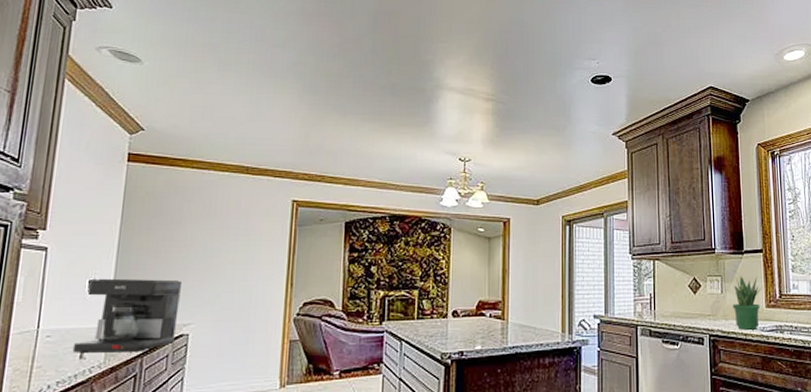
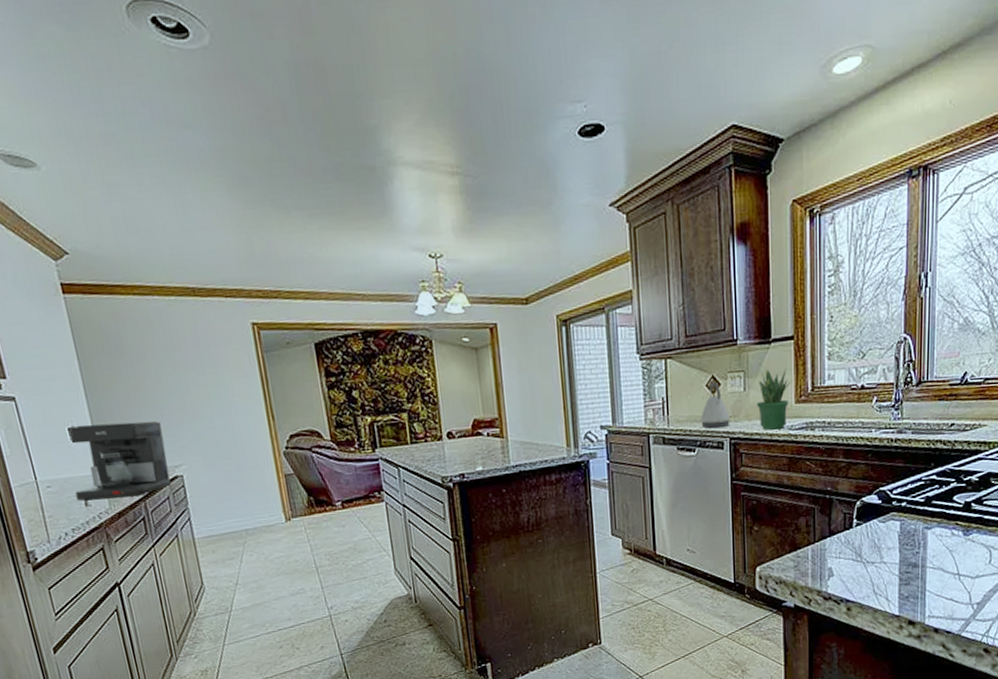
kettle: none [684,283,710,326] -> present [701,382,731,430]

